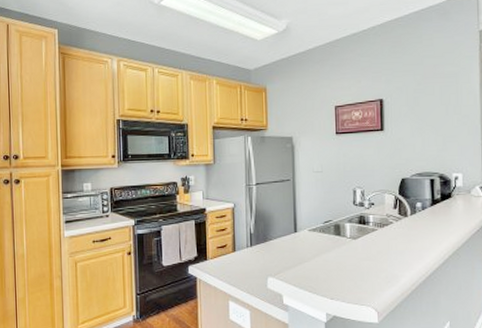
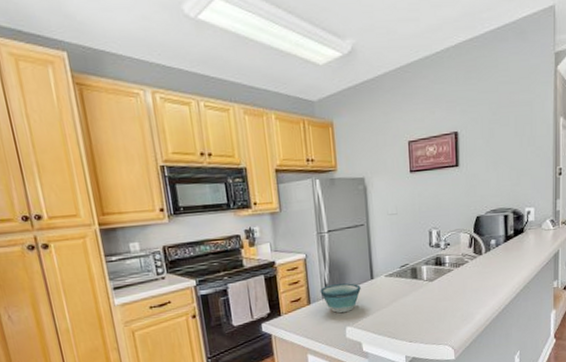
bowl: none [245,234,284,262] -> present [320,283,361,313]

